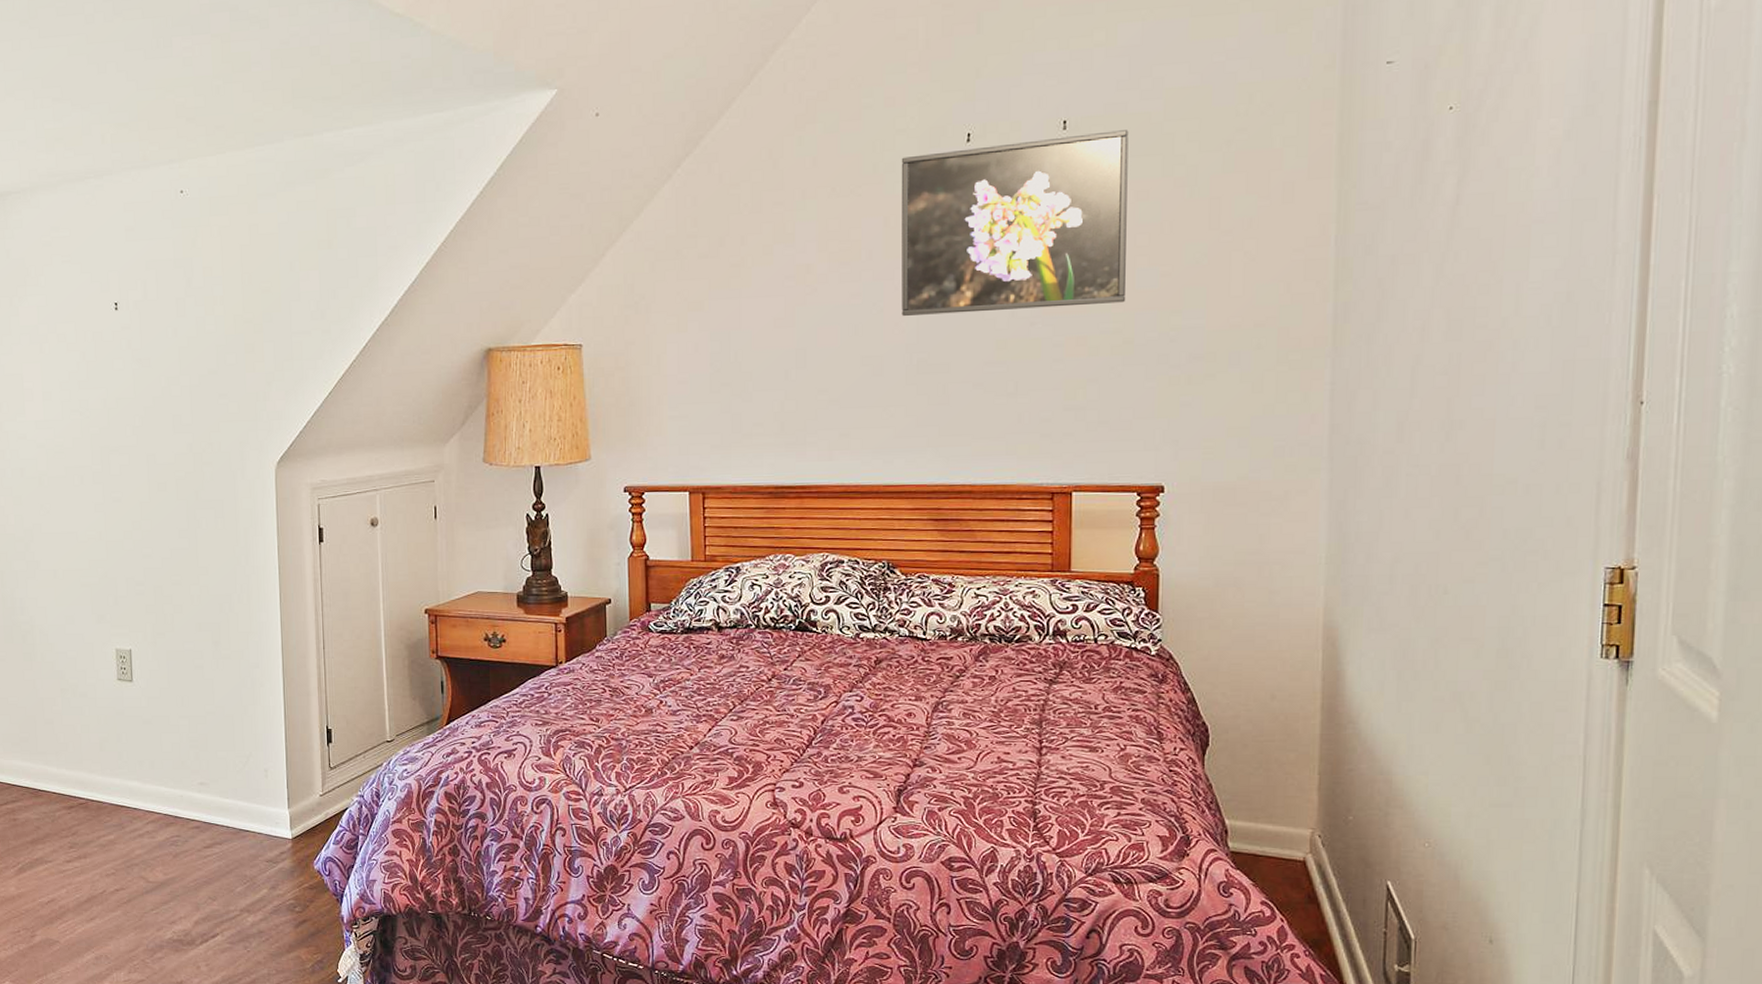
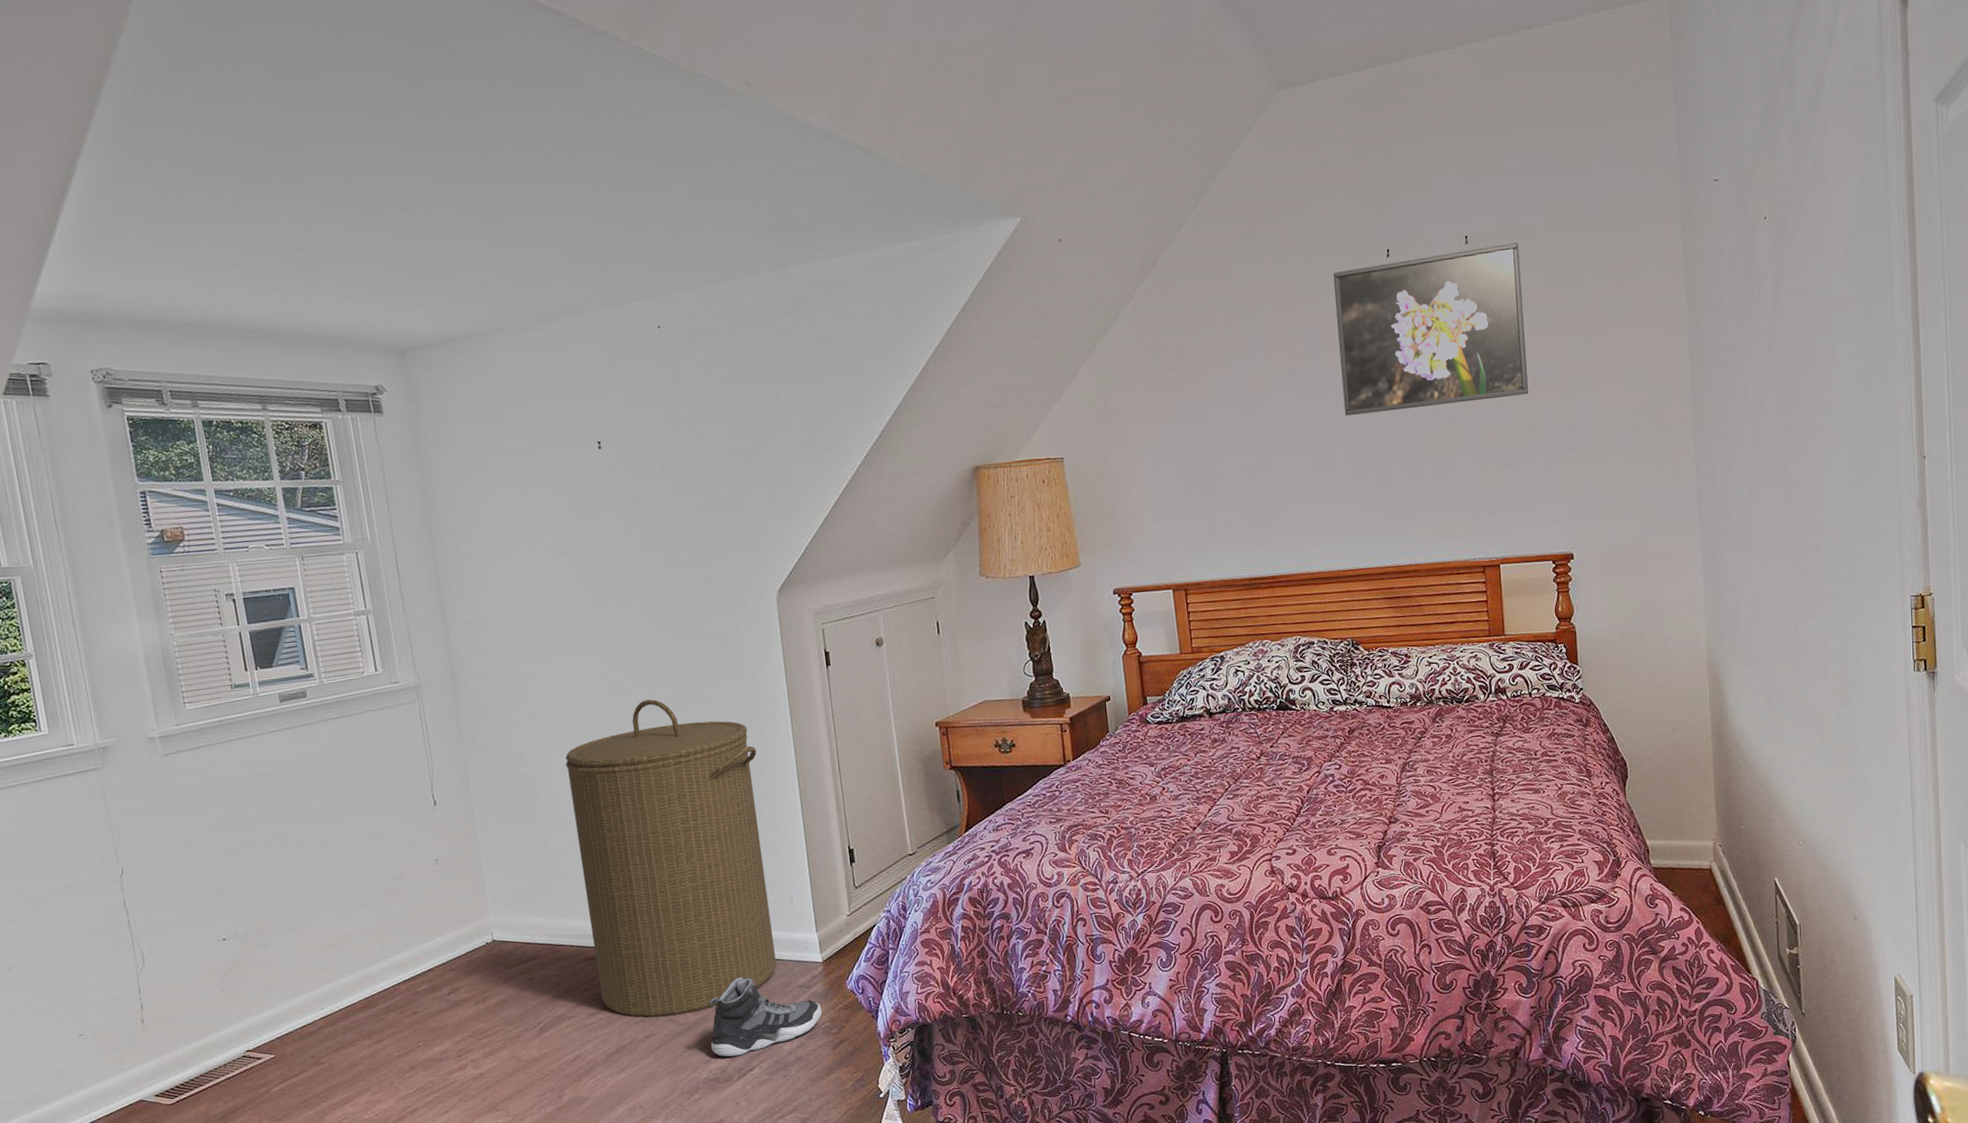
laundry hamper: none [61,560,247,873] -> present [565,699,777,1018]
sneaker: none [177,843,288,921] -> present [709,977,822,1057]

